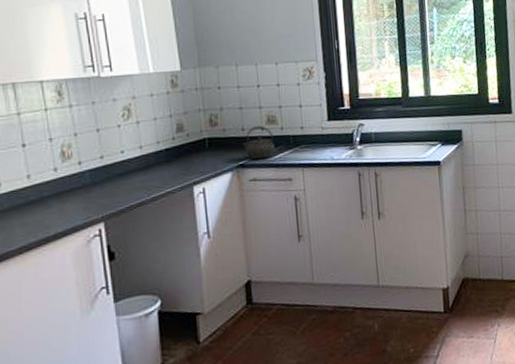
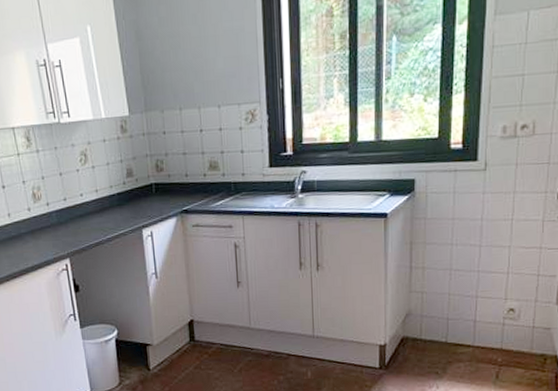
kettle: present [242,125,275,160] -> none [186,171,217,206]

